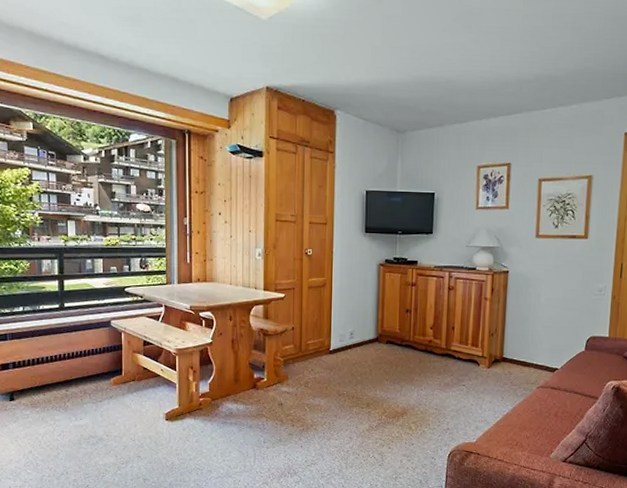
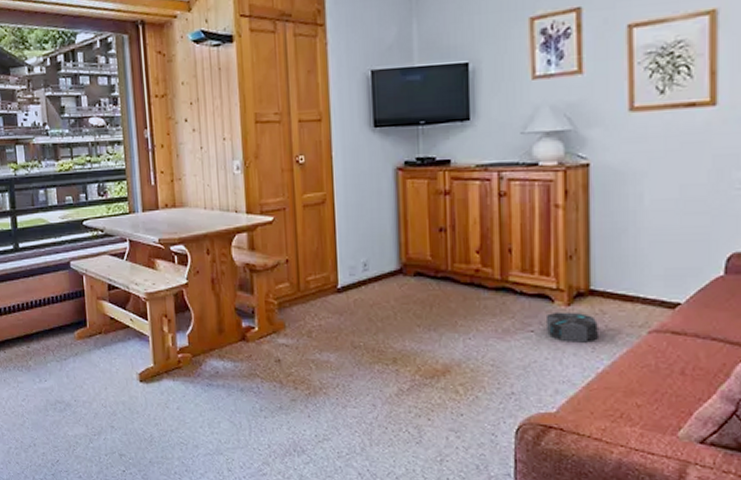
speaker: none [473,372,506,394] -> present [545,311,598,343]

